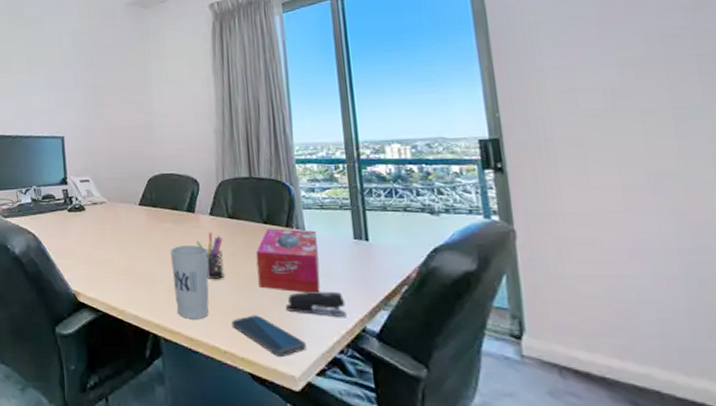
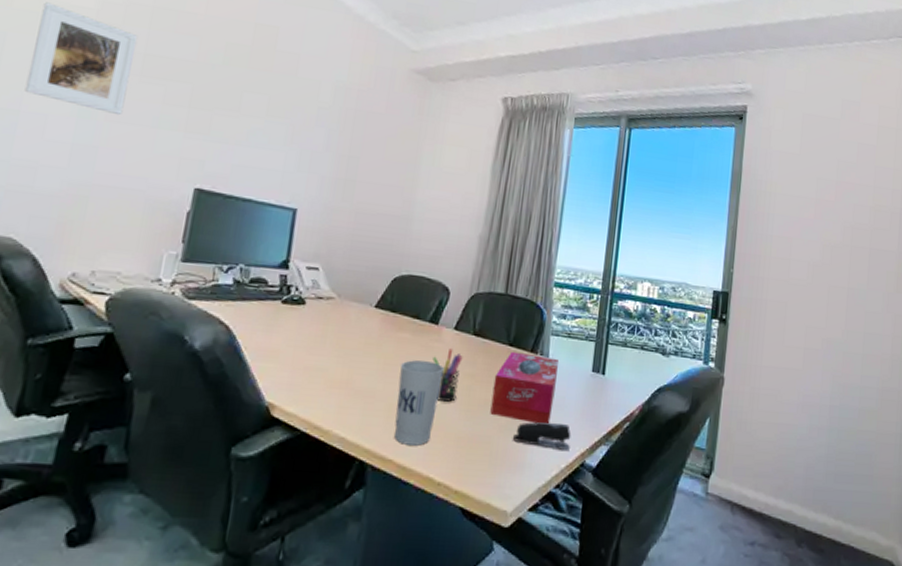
smartphone: present [231,315,306,356] -> none [452,443,525,490]

